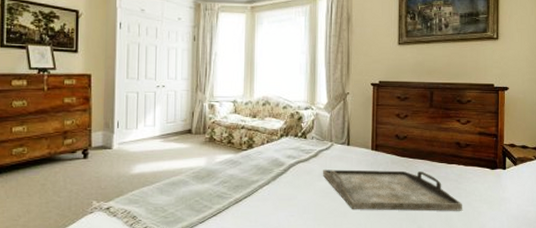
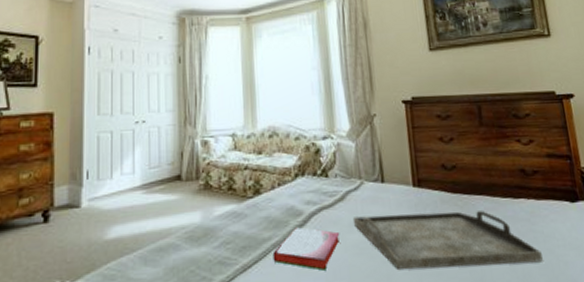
hardback book: none [259,174,311,206] -> present [272,227,340,271]

